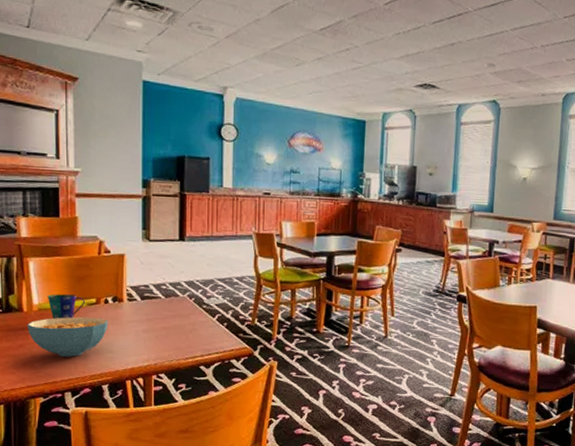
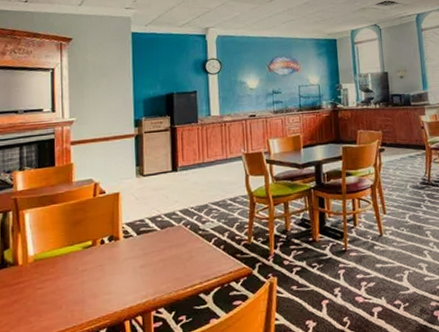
cereal bowl: present [27,316,108,357] -> none [23,260,105,307]
cup: present [48,294,85,319] -> none [43,240,81,268]

